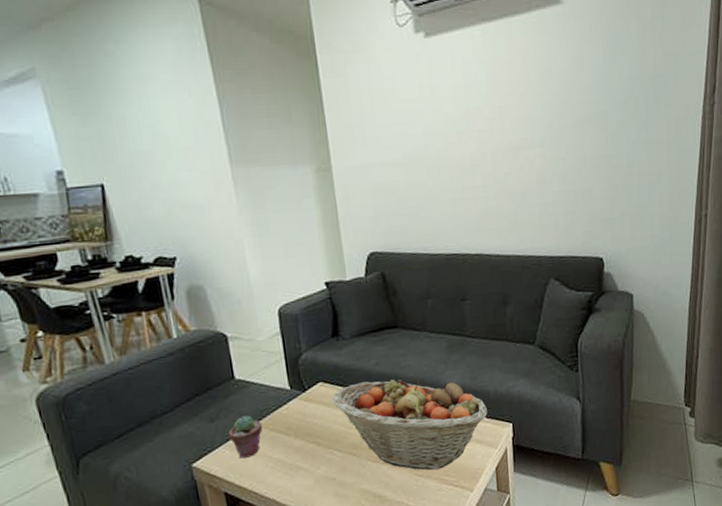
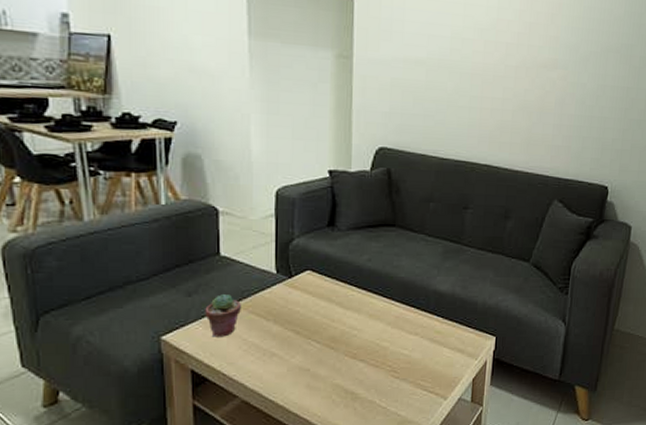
fruit basket: present [332,379,487,470] -> none [318,276,473,373]

